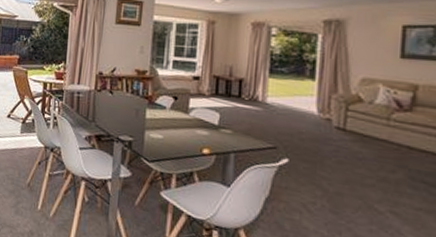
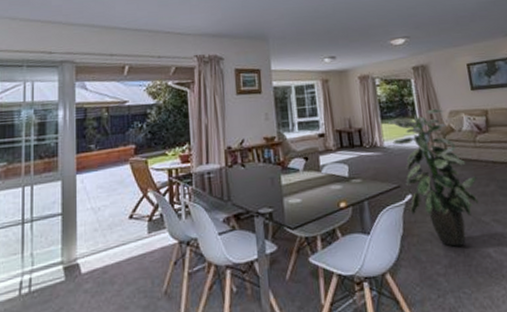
indoor plant: none [278,71,381,228] -> present [389,108,479,247]

